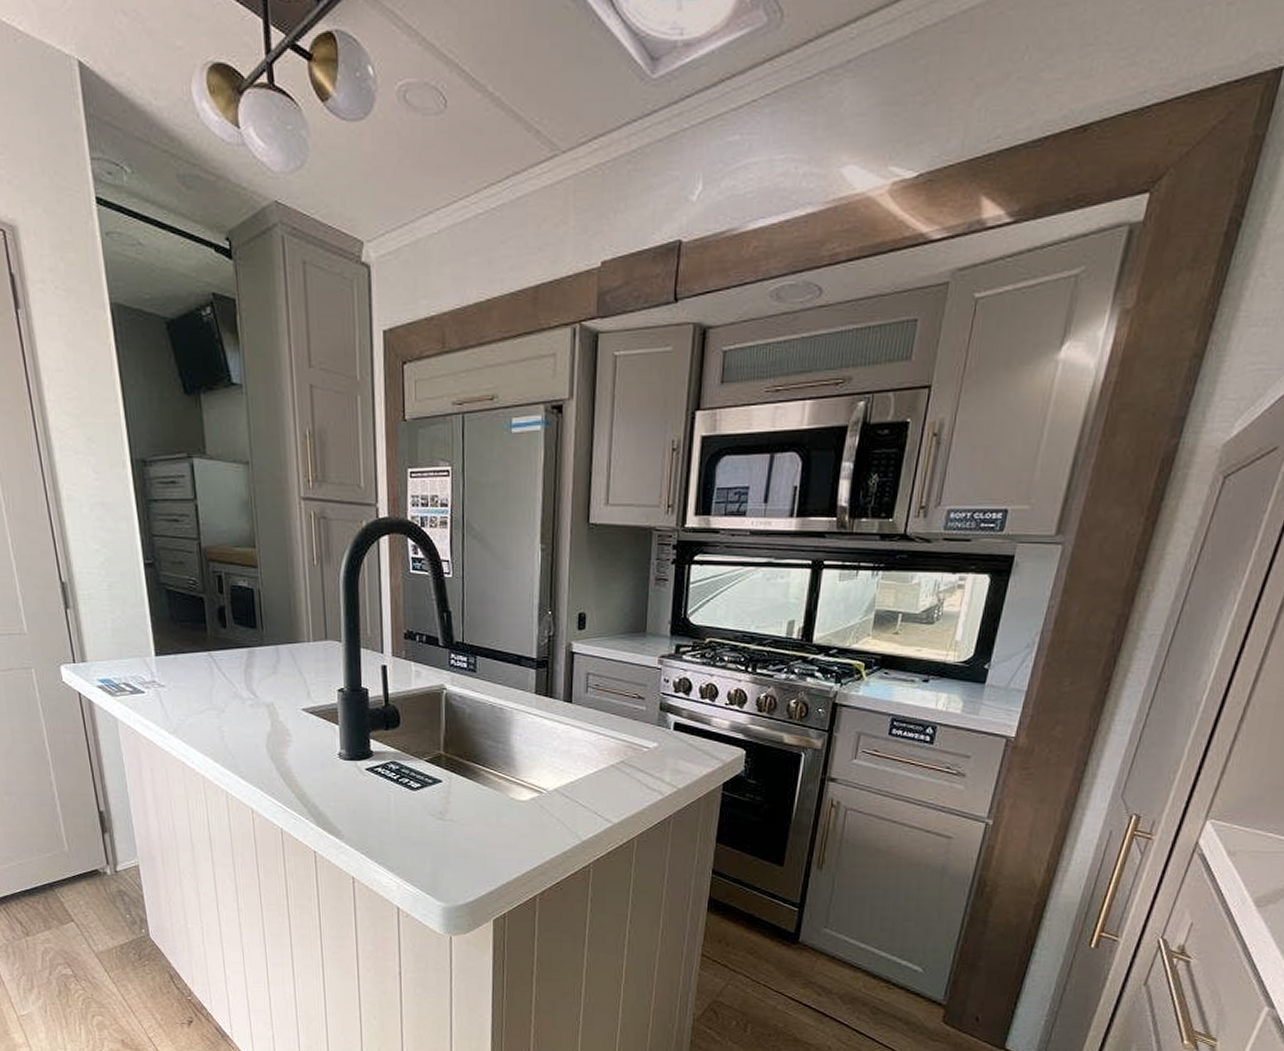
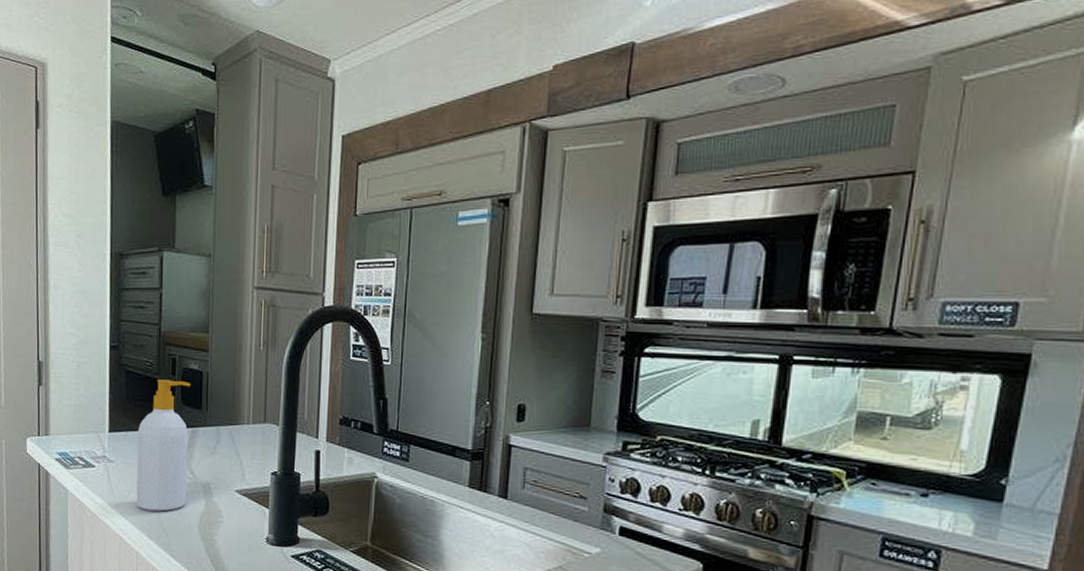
soap bottle: none [188,598,251,734] -> present [136,379,191,512]

